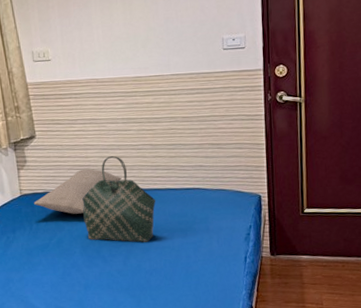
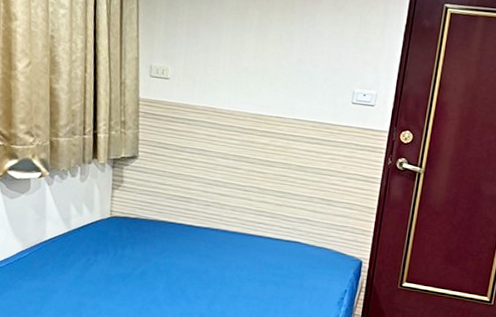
pillow: present [33,169,122,214] -> none [122,201,222,248]
tote bag: present [82,156,156,243] -> none [173,192,254,289]

